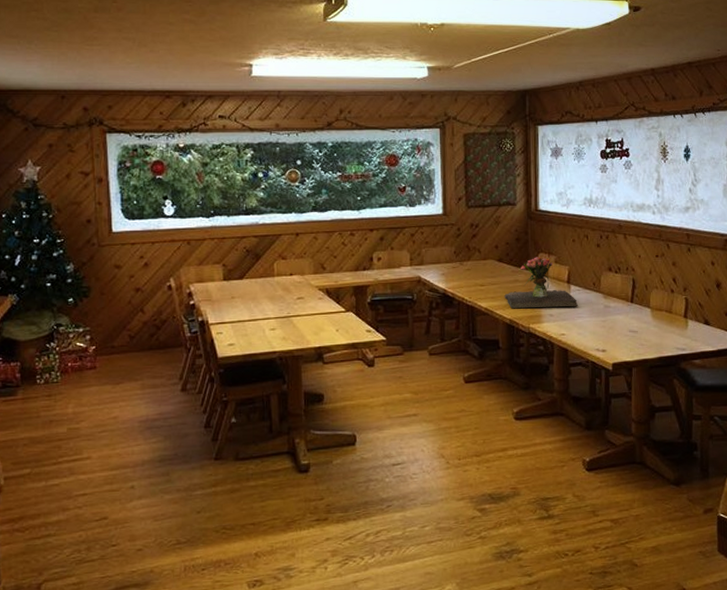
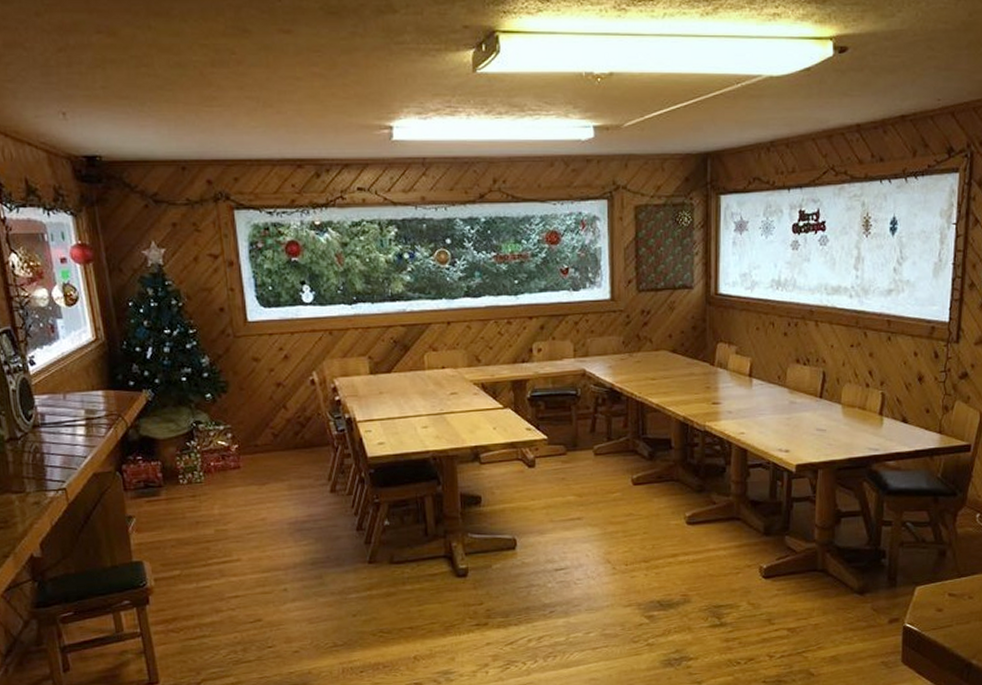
flower arrangement: present [504,257,578,309] -> none [678,347,760,405]

